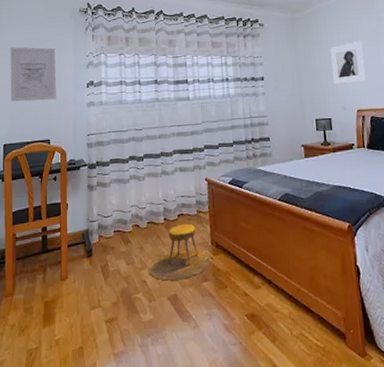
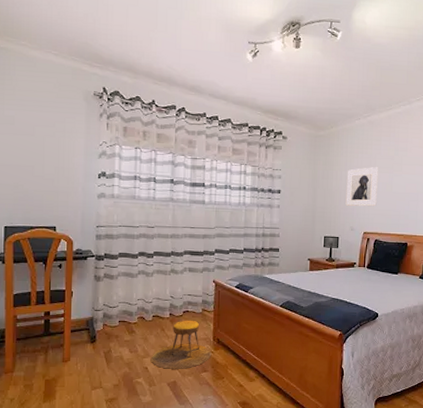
wall art: present [10,47,56,102] -> none [13,124,65,186]

